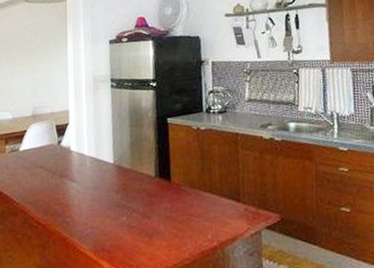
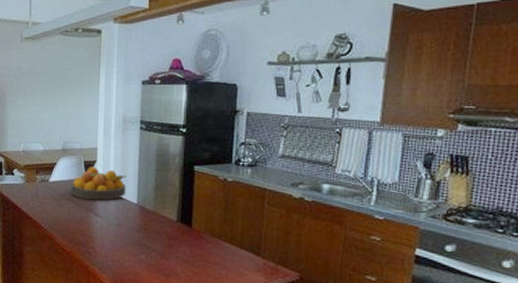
fruit bowl: none [43,130,102,166] -> present [71,167,126,200]

